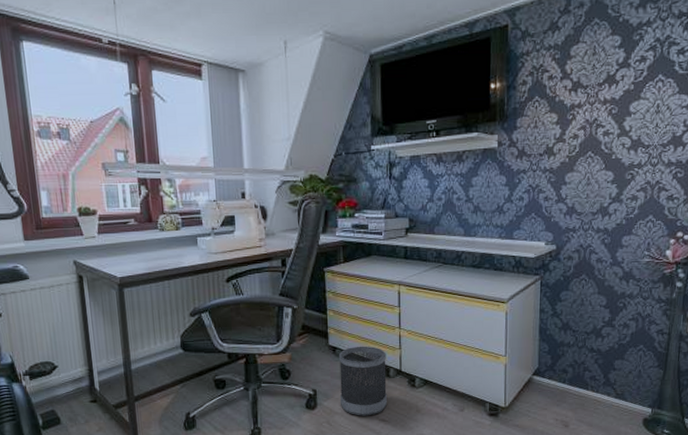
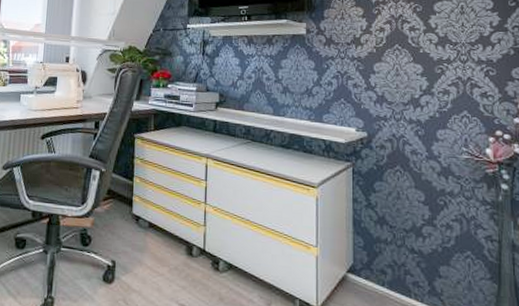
wastebasket: present [338,346,387,416] -> none [139,218,190,298]

